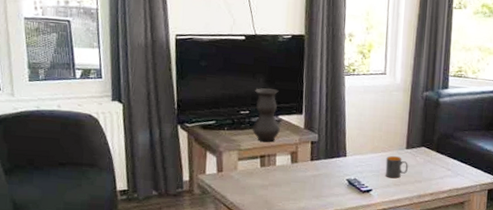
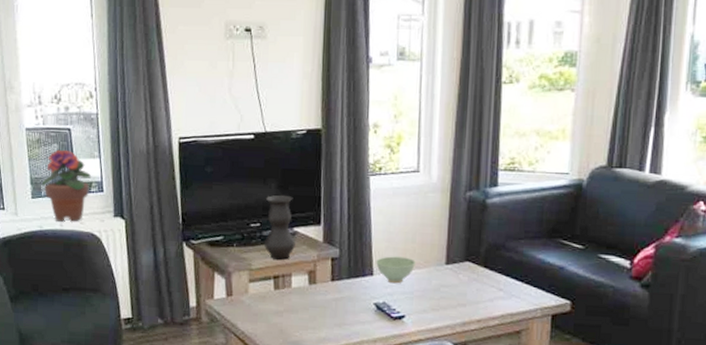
potted flower: none [40,38,91,103] -> present [42,149,92,222]
bowl: none [349,141,382,164] -> present [376,256,415,284]
mug: present [385,156,408,179] -> none [420,274,449,302]

